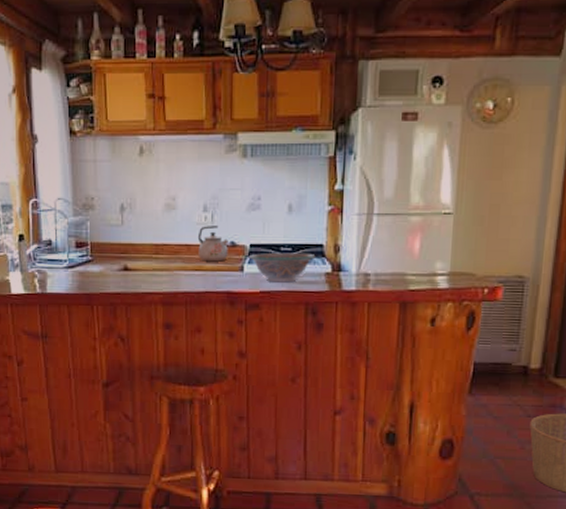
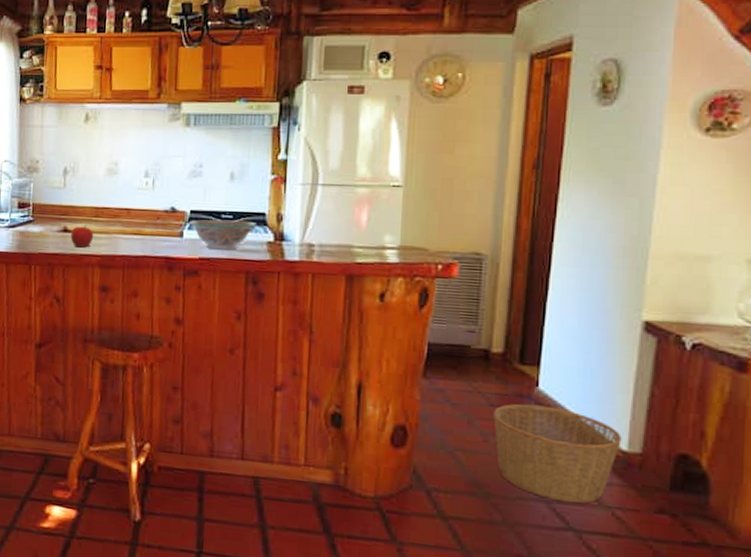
fruit: none [131,263,155,286] -> present [70,225,94,248]
kettle: present [197,226,228,262] -> none [138,191,169,227]

